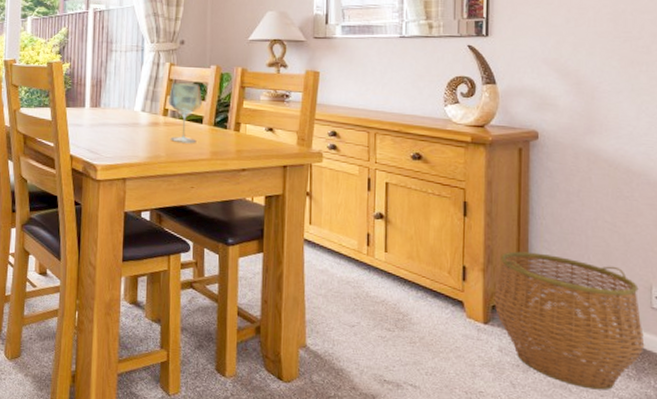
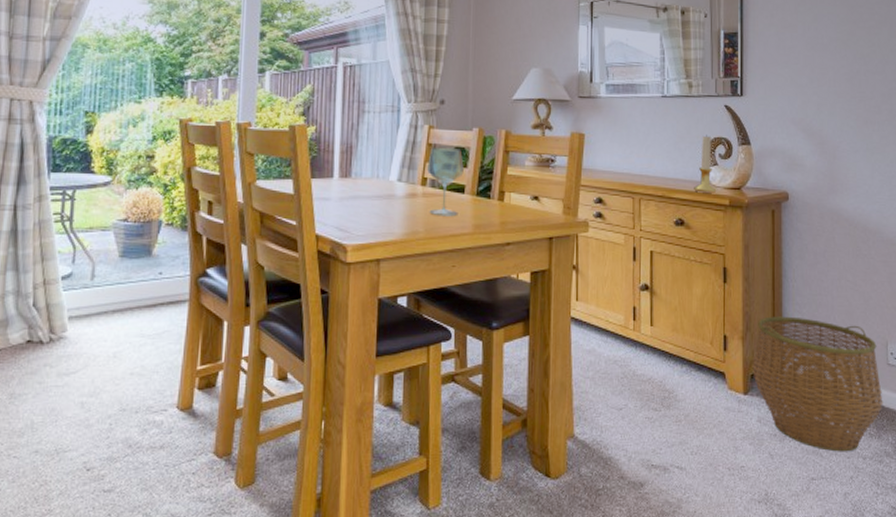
candle holder: none [433,73,458,130] -> present [694,134,717,193]

